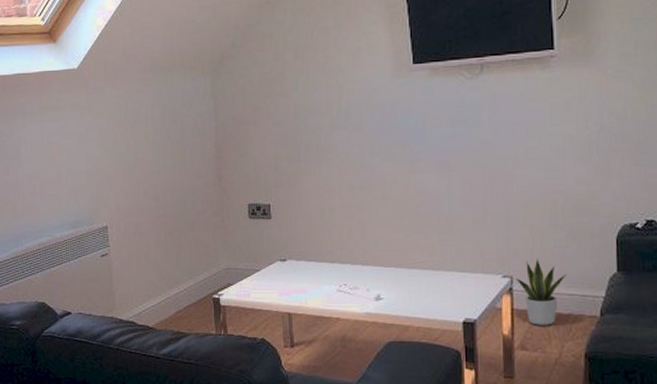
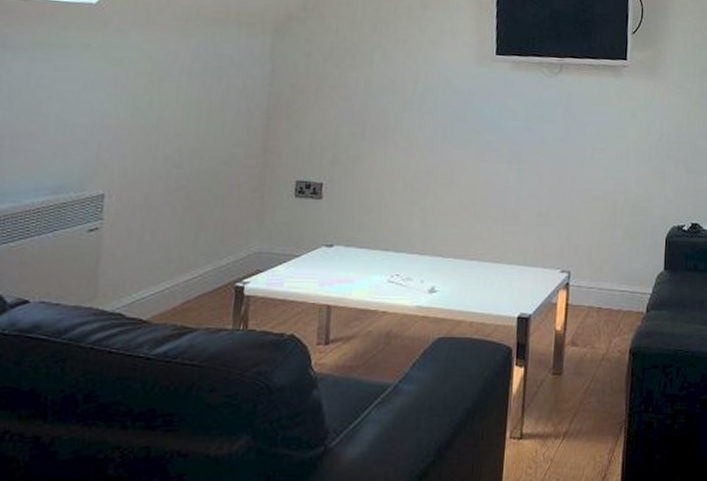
potted plant: present [515,258,566,326] -> none [572,254,620,321]

